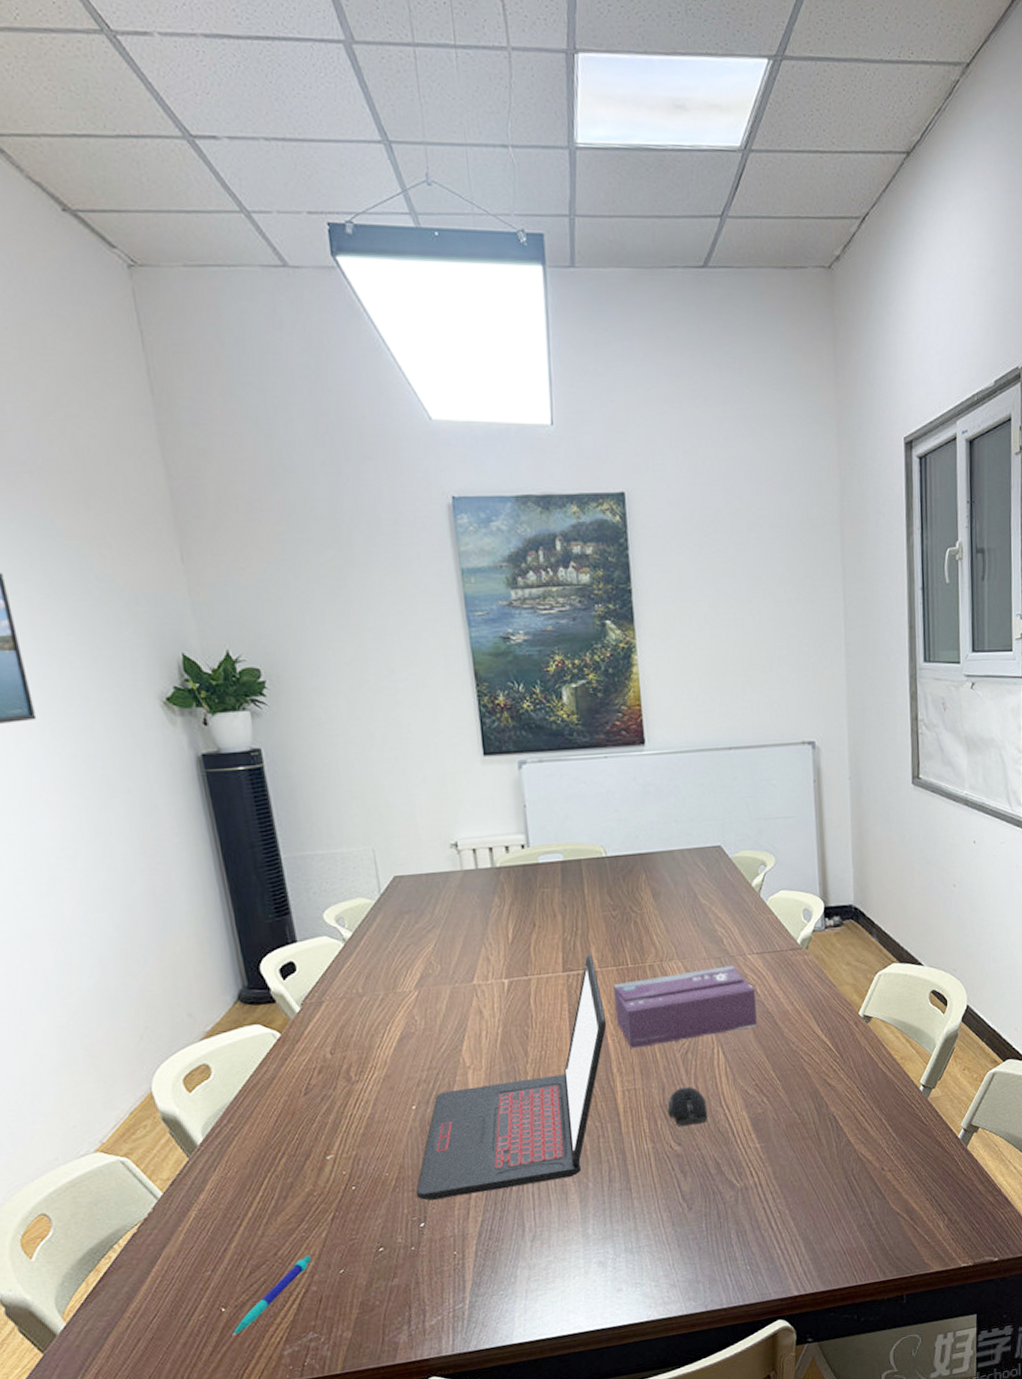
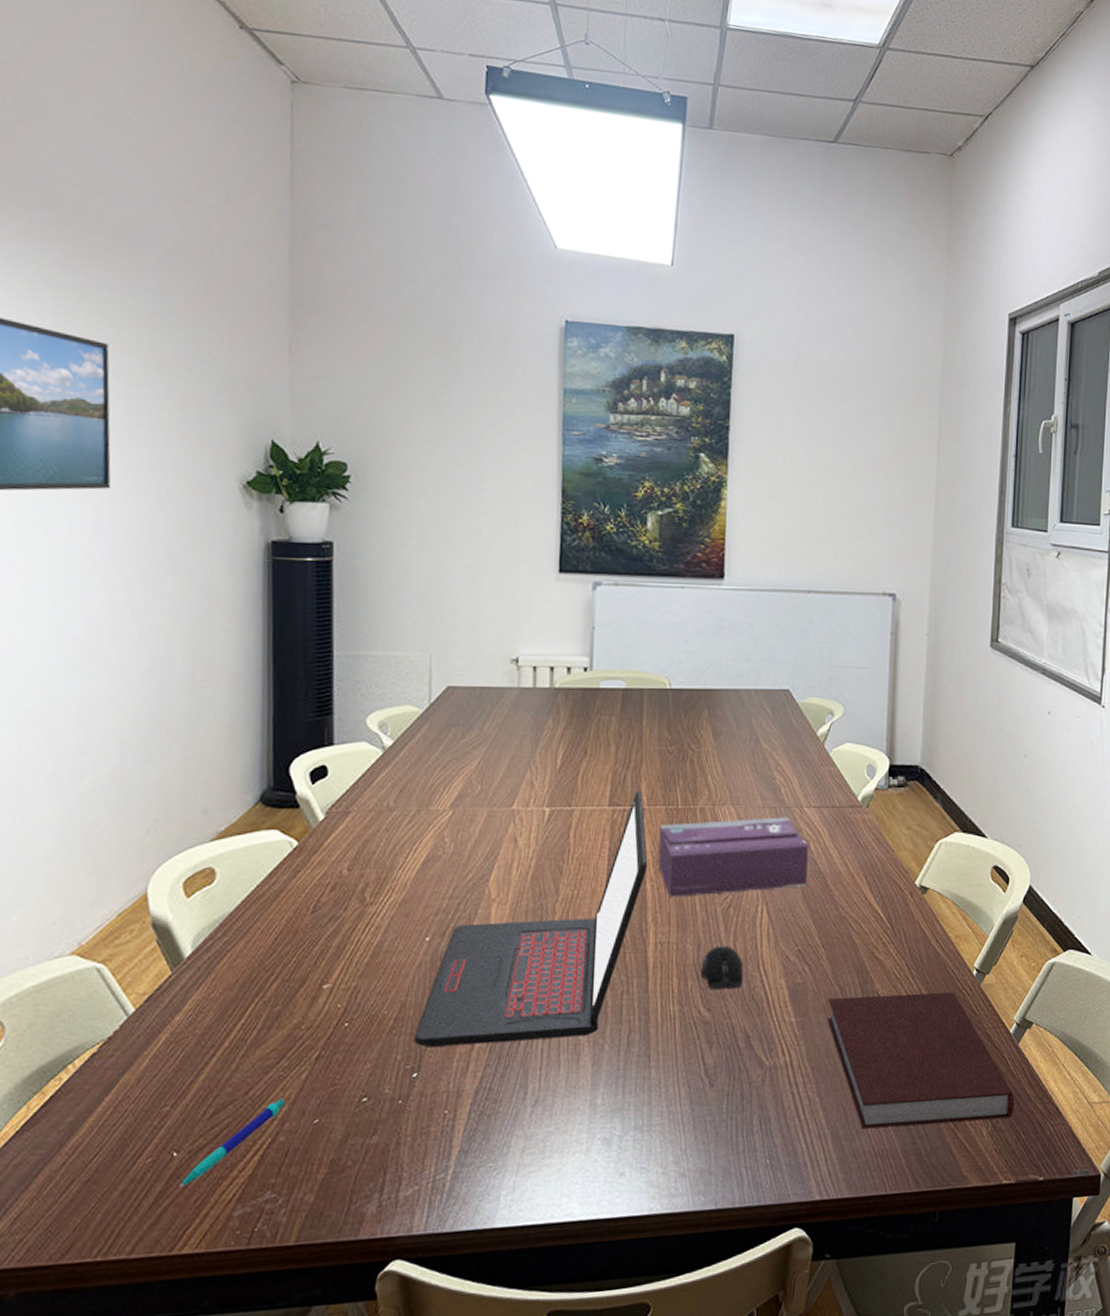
notebook: none [788,1107,967,1233] -> present [827,991,1015,1129]

